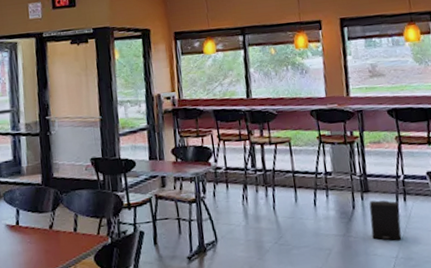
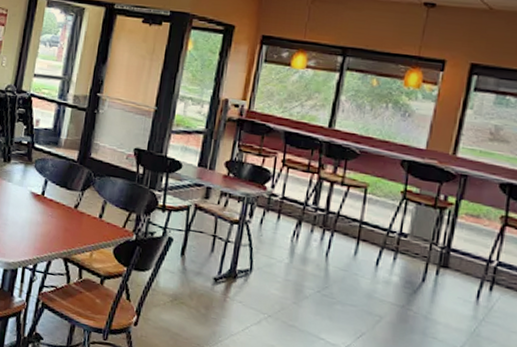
pedal bin: present [369,200,402,241] -> none [437,279,481,332]

